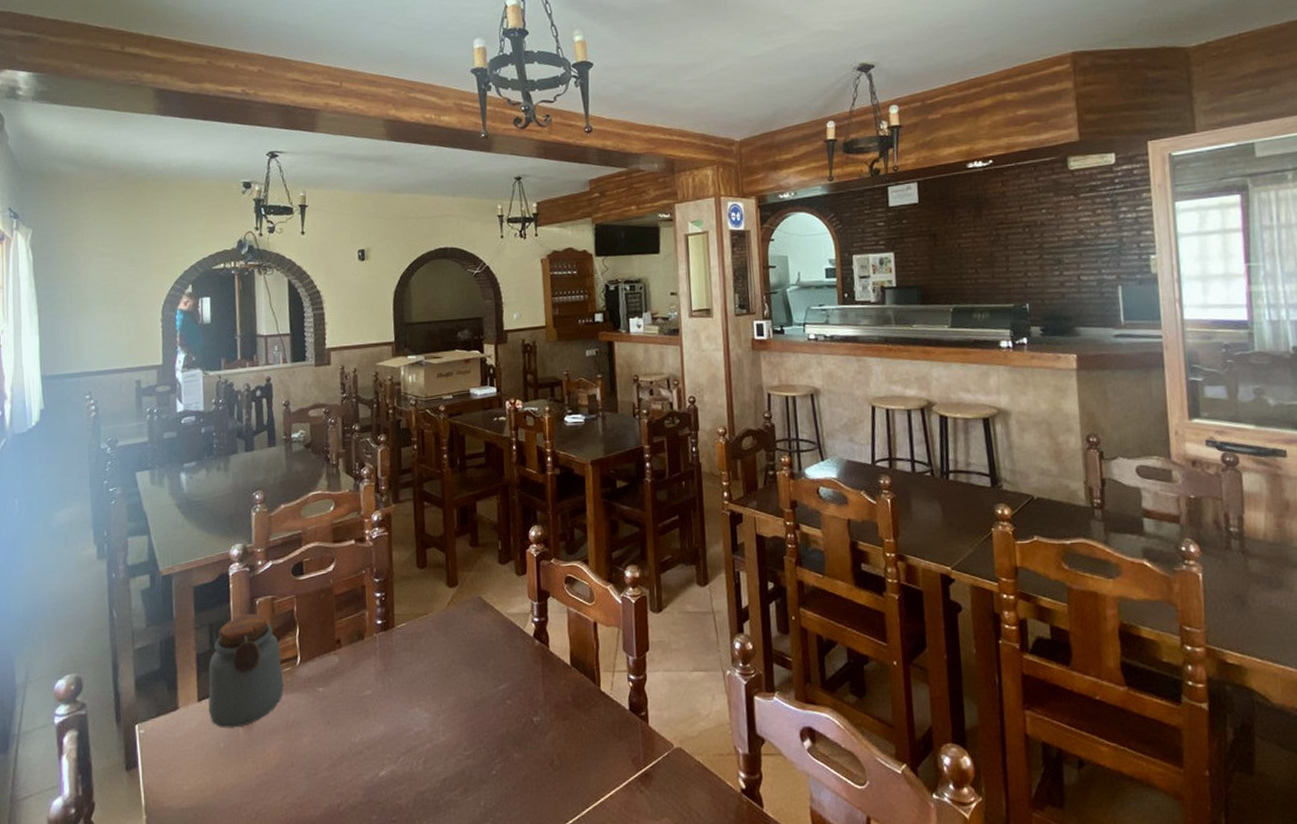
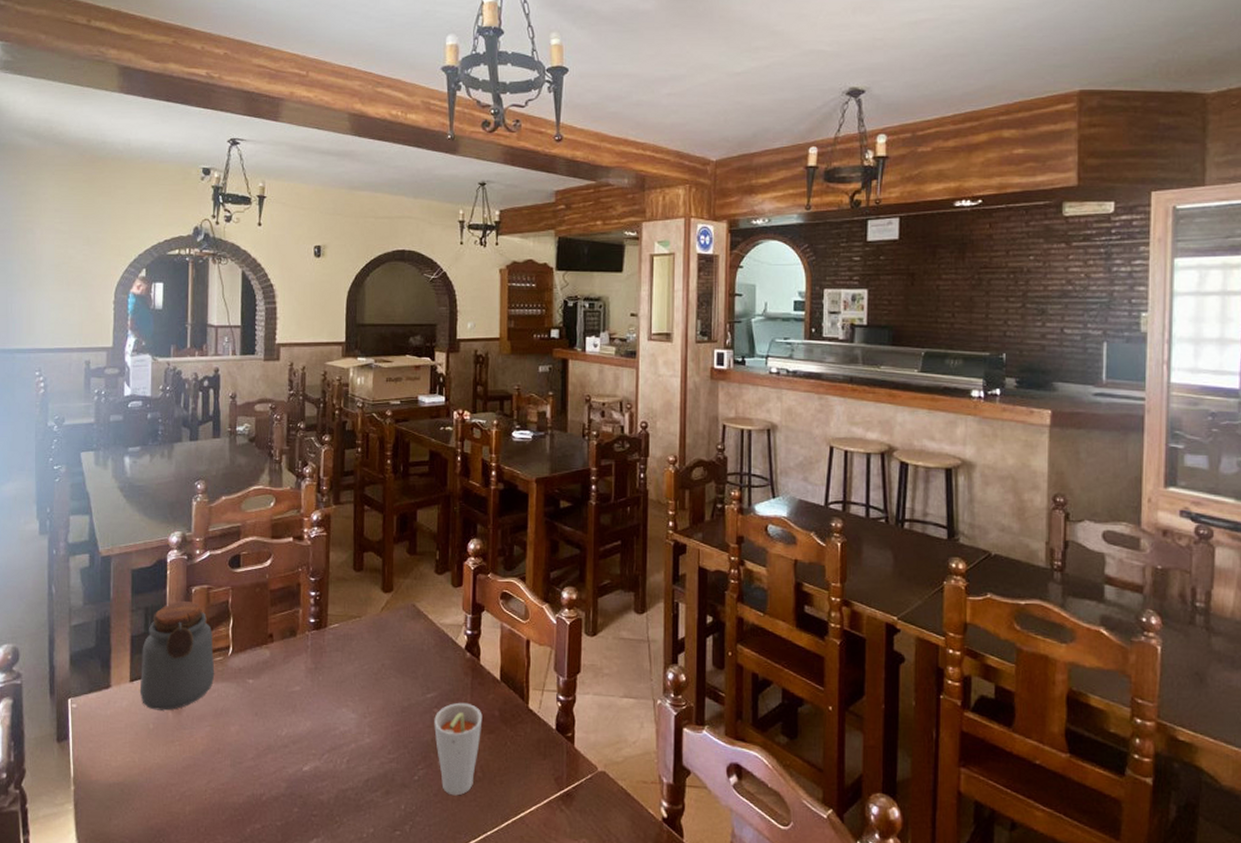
cup: none [508,691,556,787] -> present [434,702,483,796]

